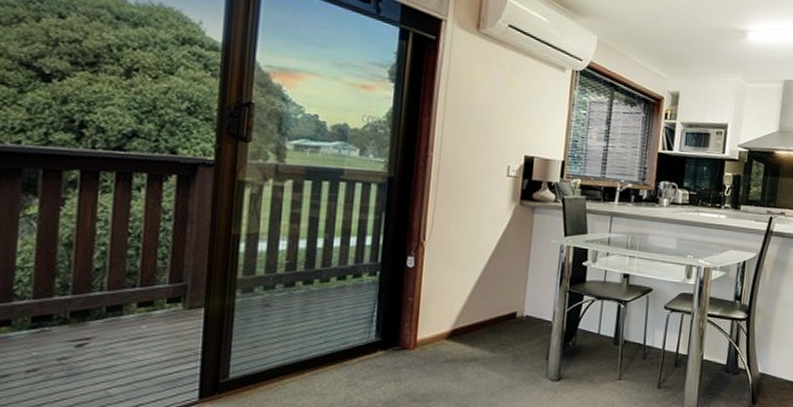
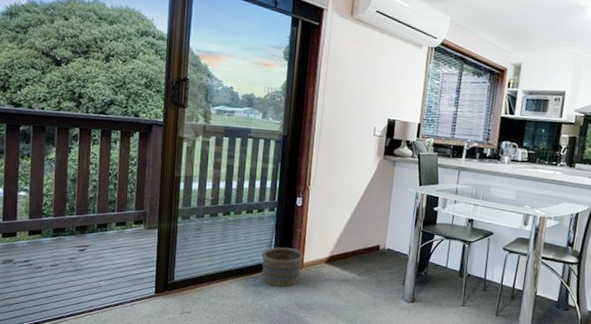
planter pot: none [358,322,418,374] -> present [261,247,304,287]

